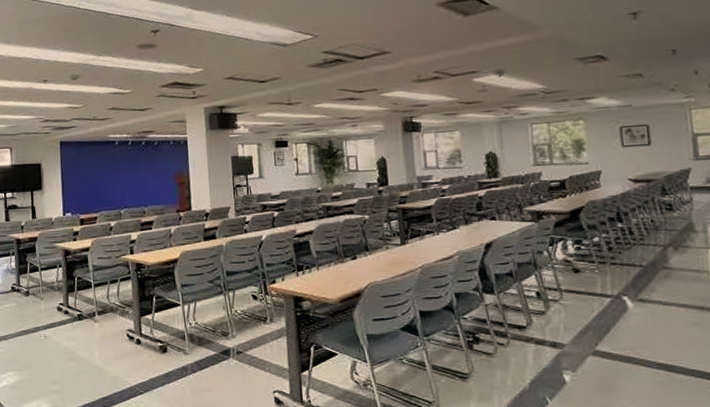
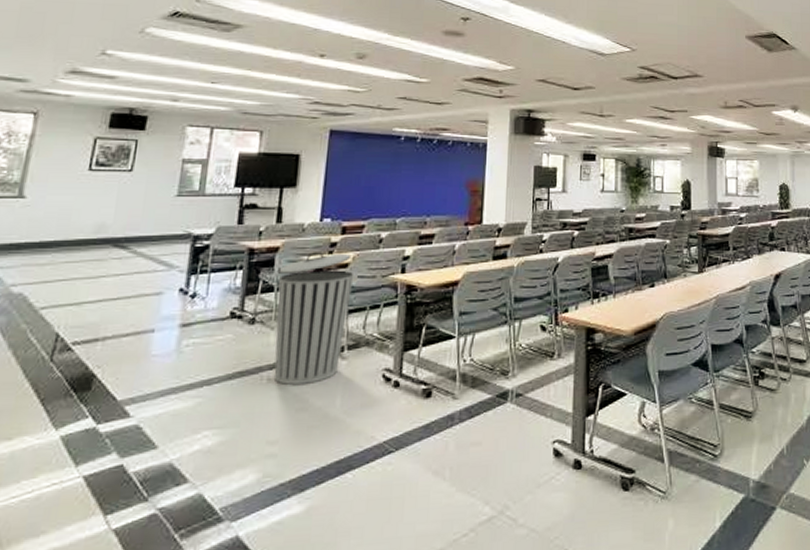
trash can: none [38,239,95,340] -> present [274,252,354,385]

